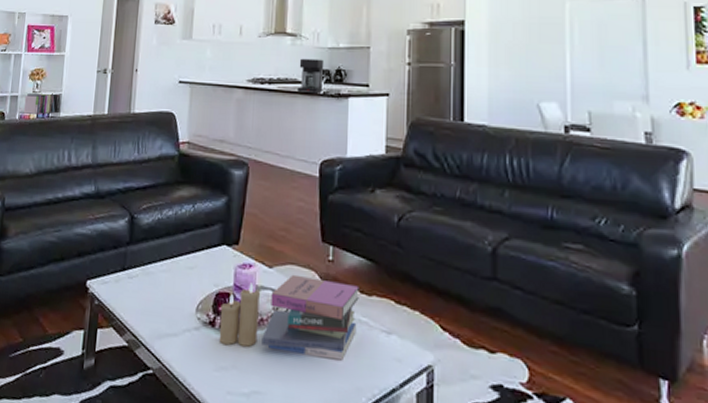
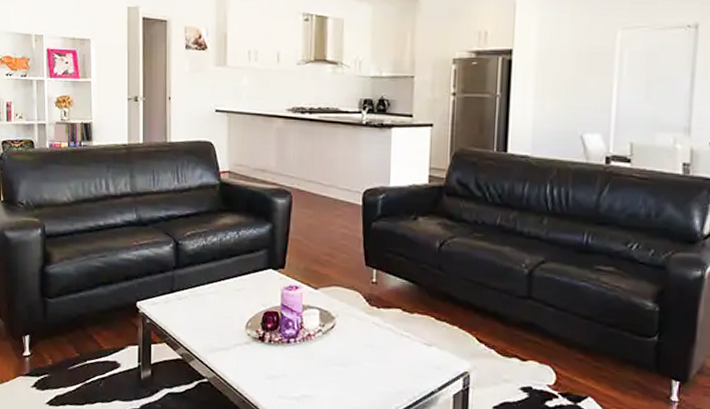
candle: present [219,282,261,347] -> none [269,302,308,358]
books: present [261,274,359,361] -> none [309,295,402,369]
coffee maker: present [296,58,324,94] -> none [338,87,367,124]

